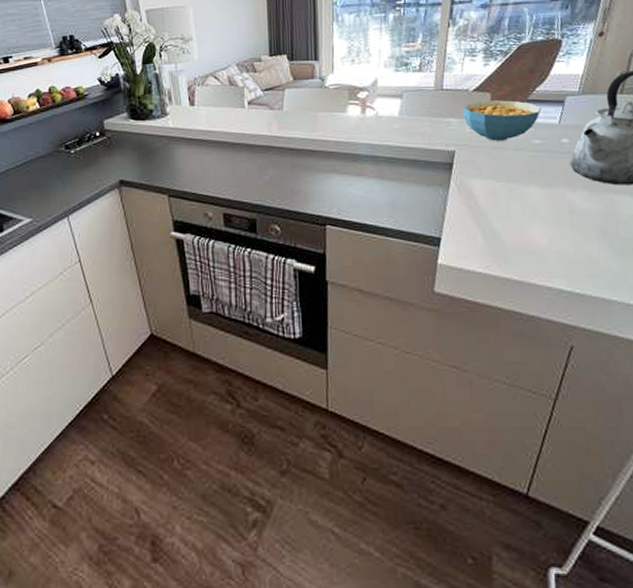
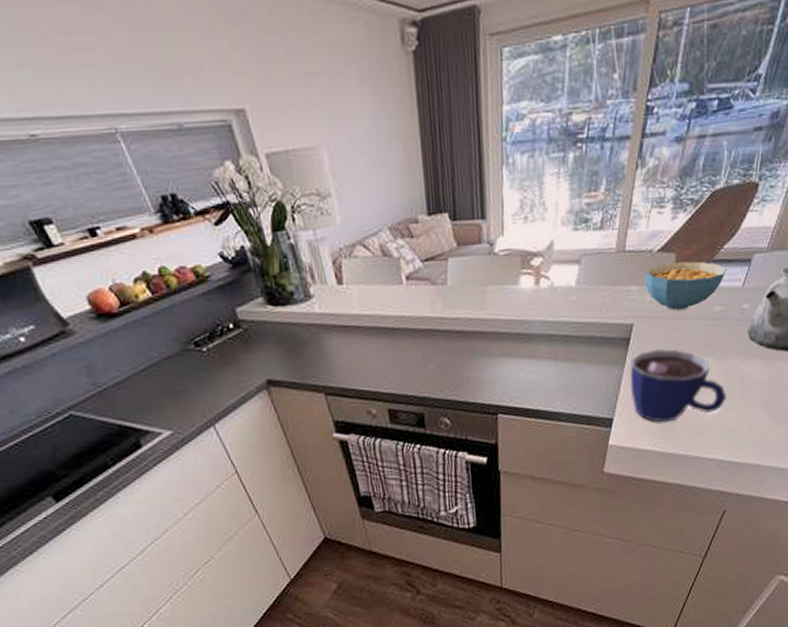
cup: none [455,175,557,246] -> present [630,349,726,423]

